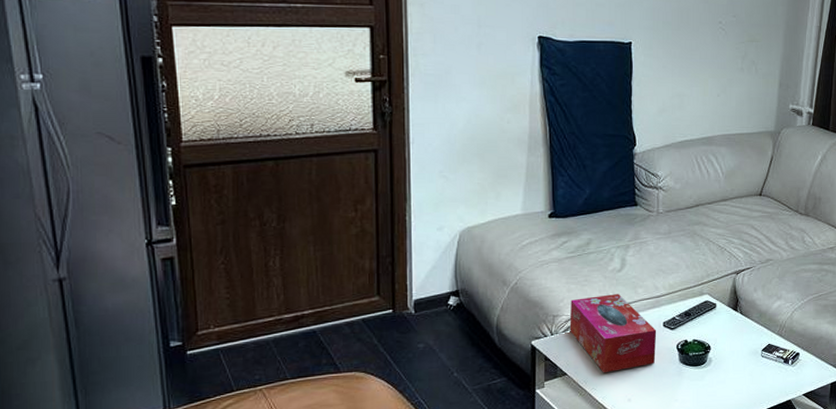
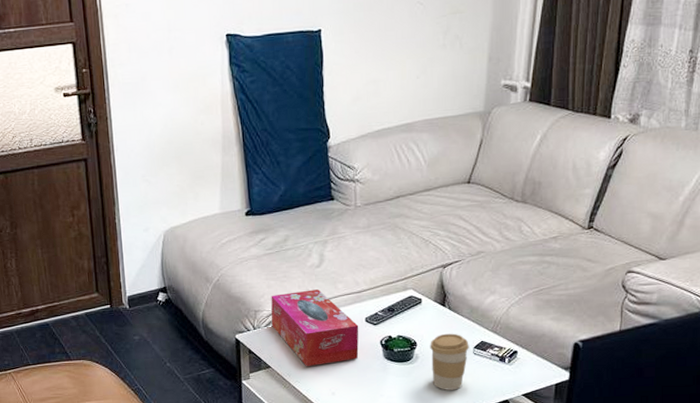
coffee cup: none [722,337,758,393] -> present [430,333,469,390]

